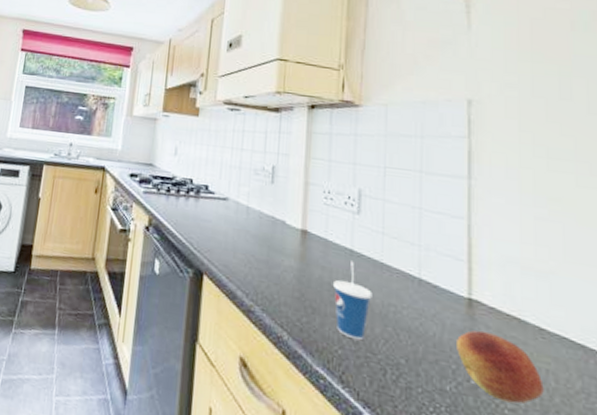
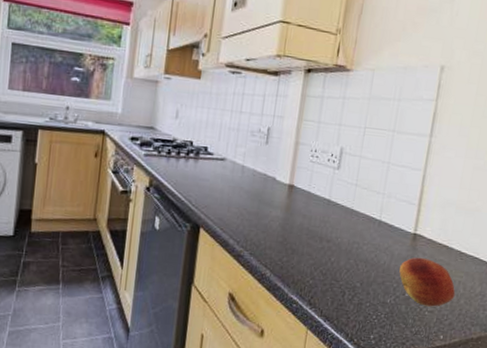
cup: present [332,261,372,341] -> none [310,209,342,272]

